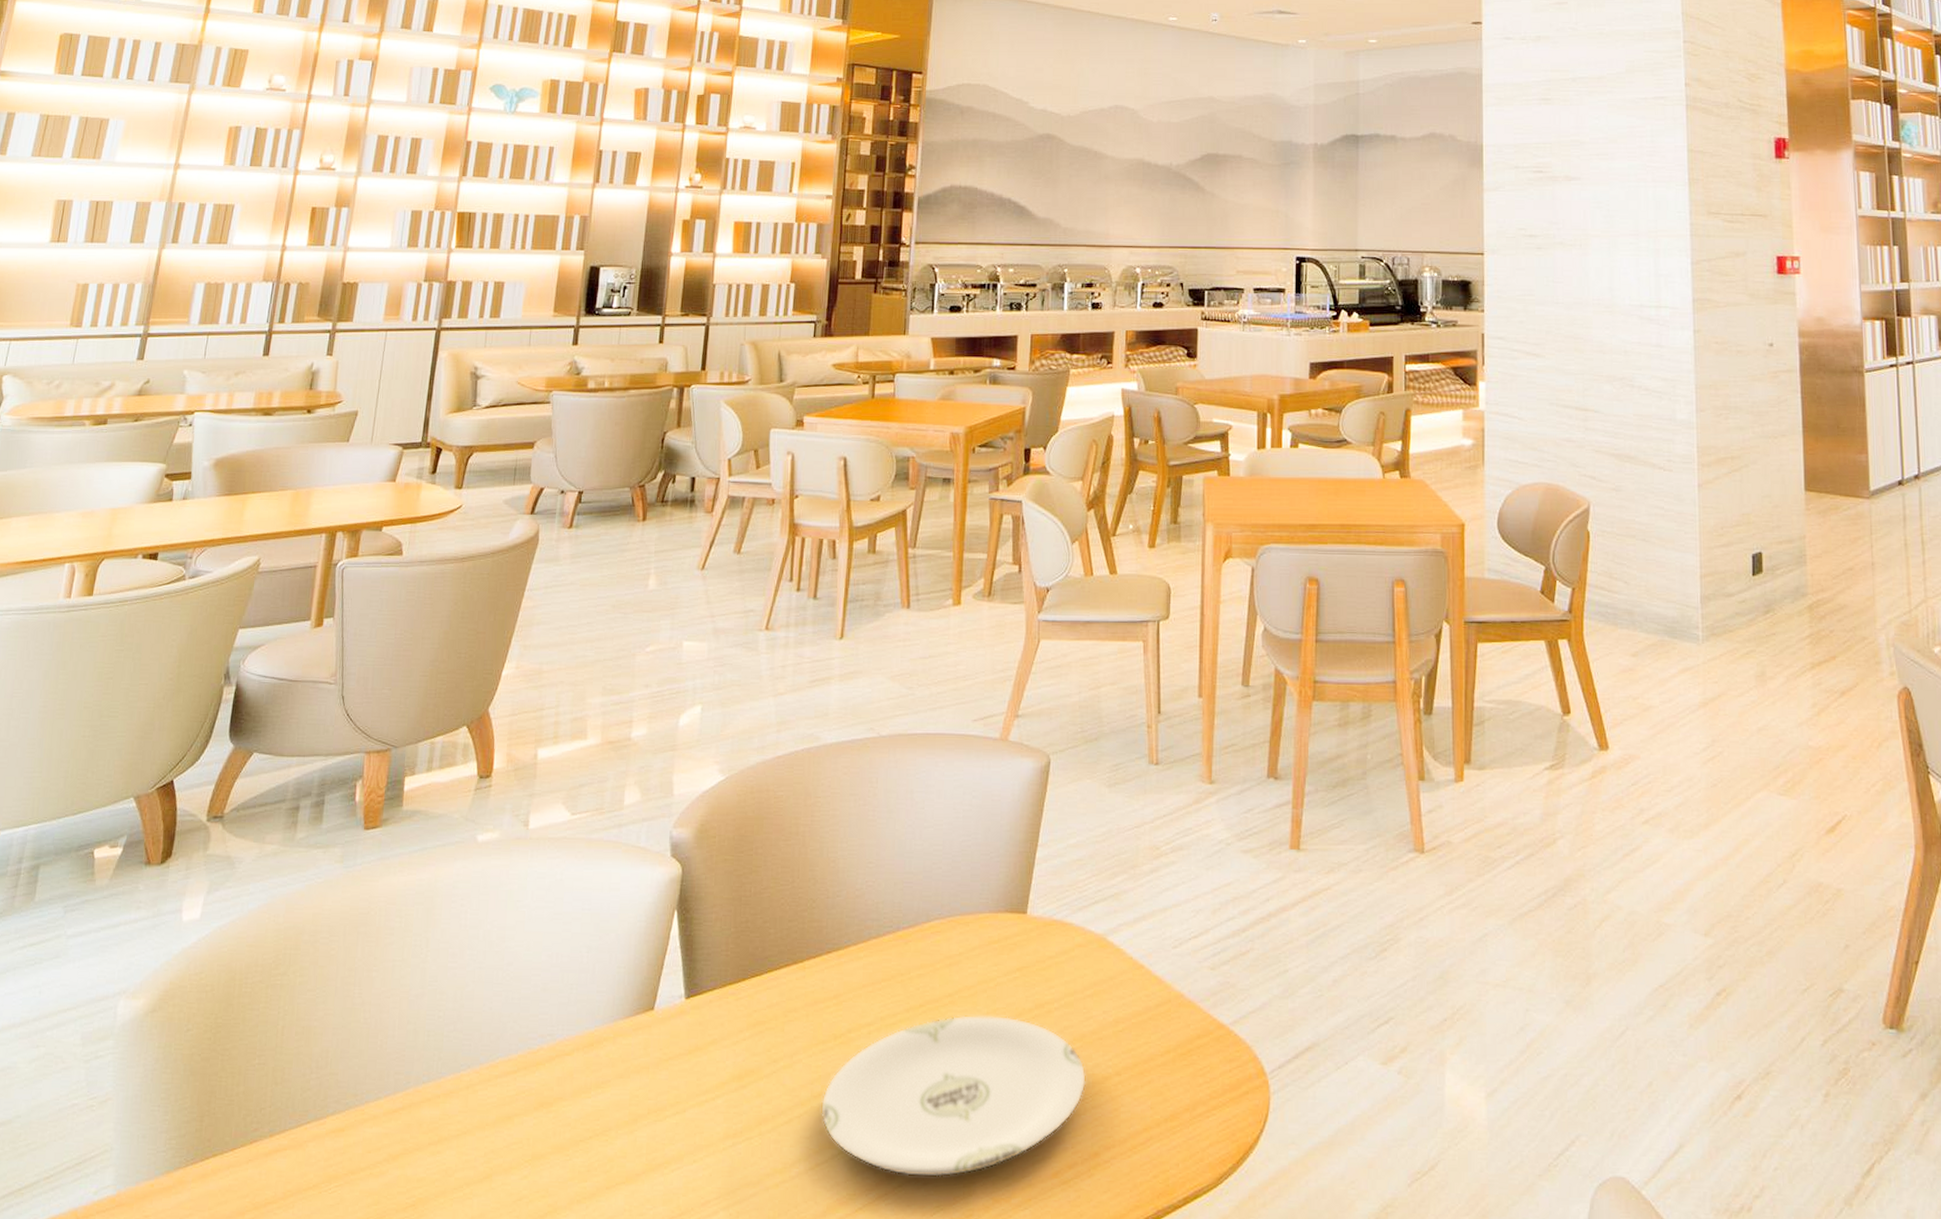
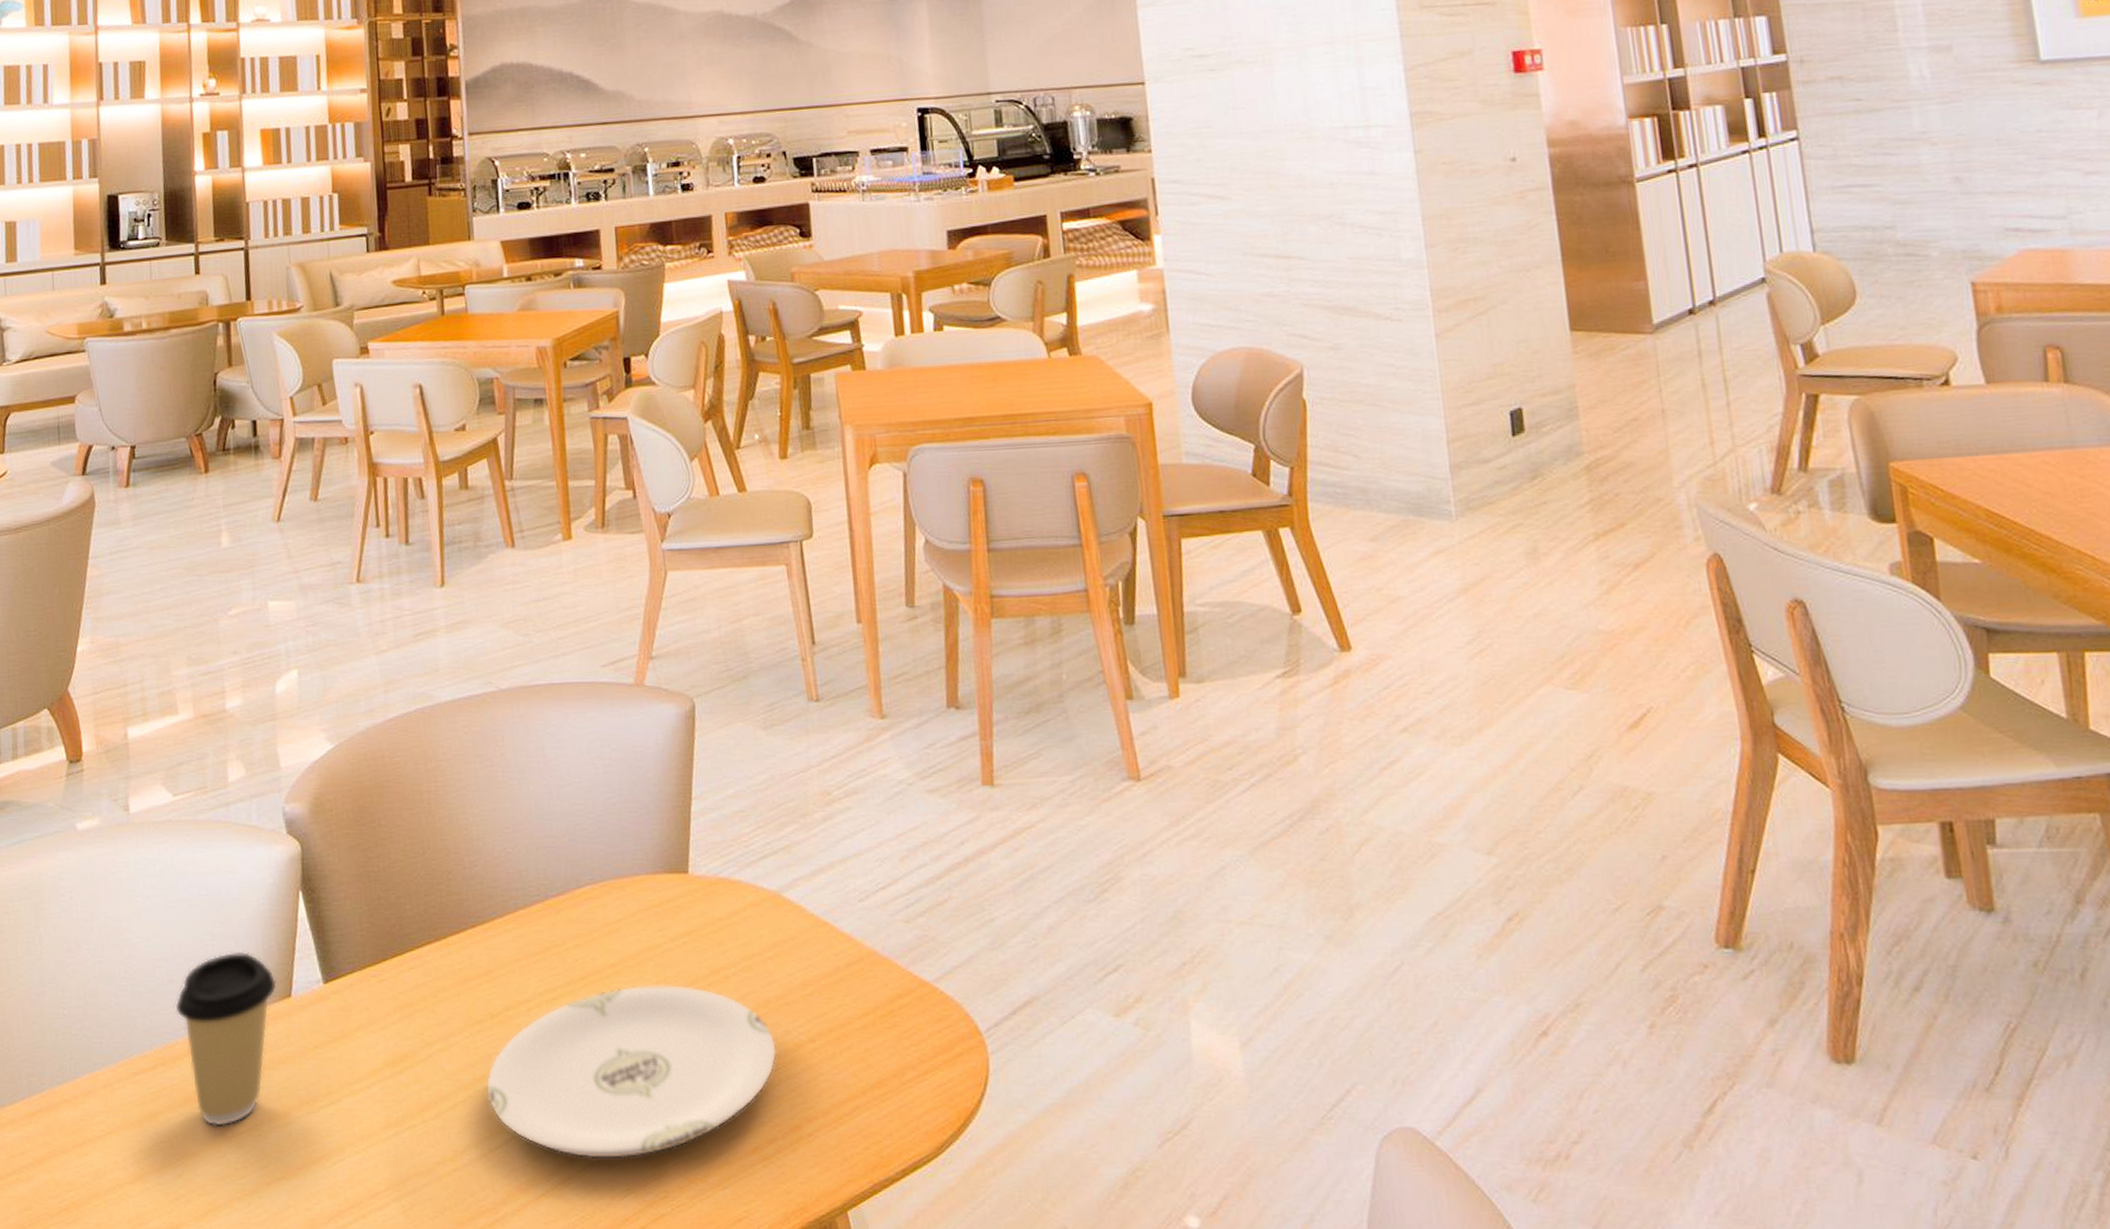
coffee cup: none [544,964,642,1131] -> present [175,951,277,1126]

